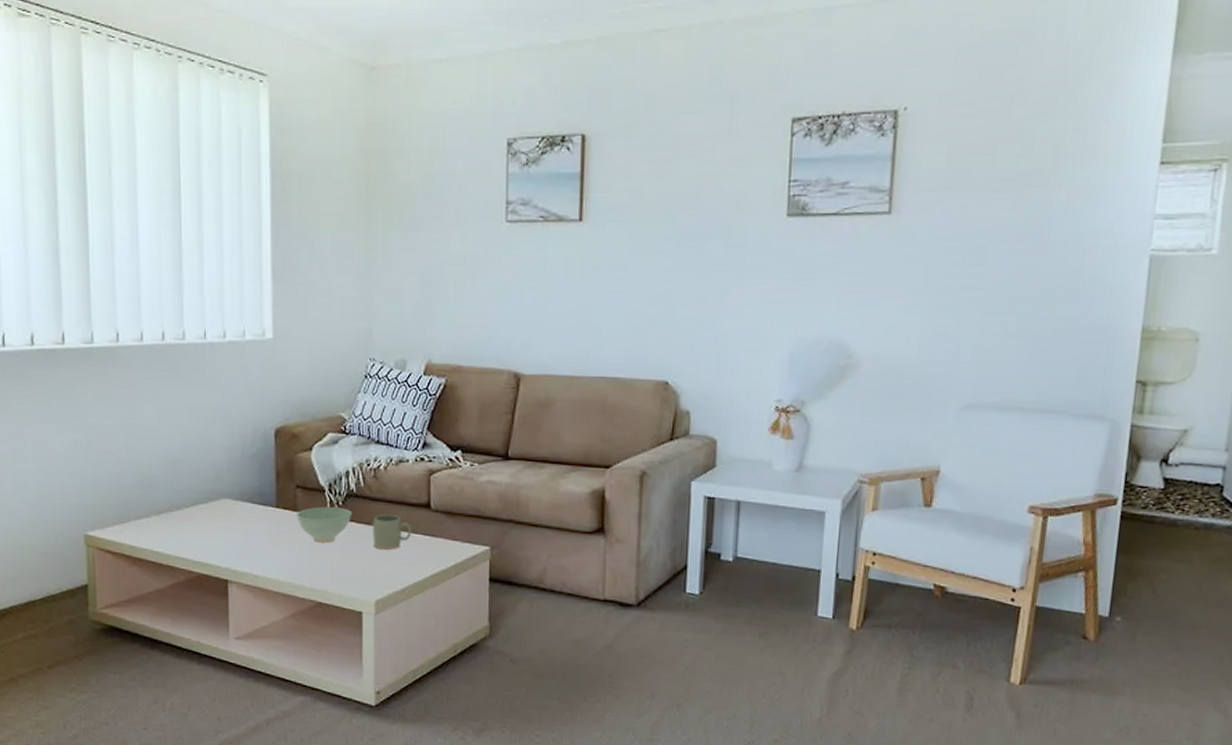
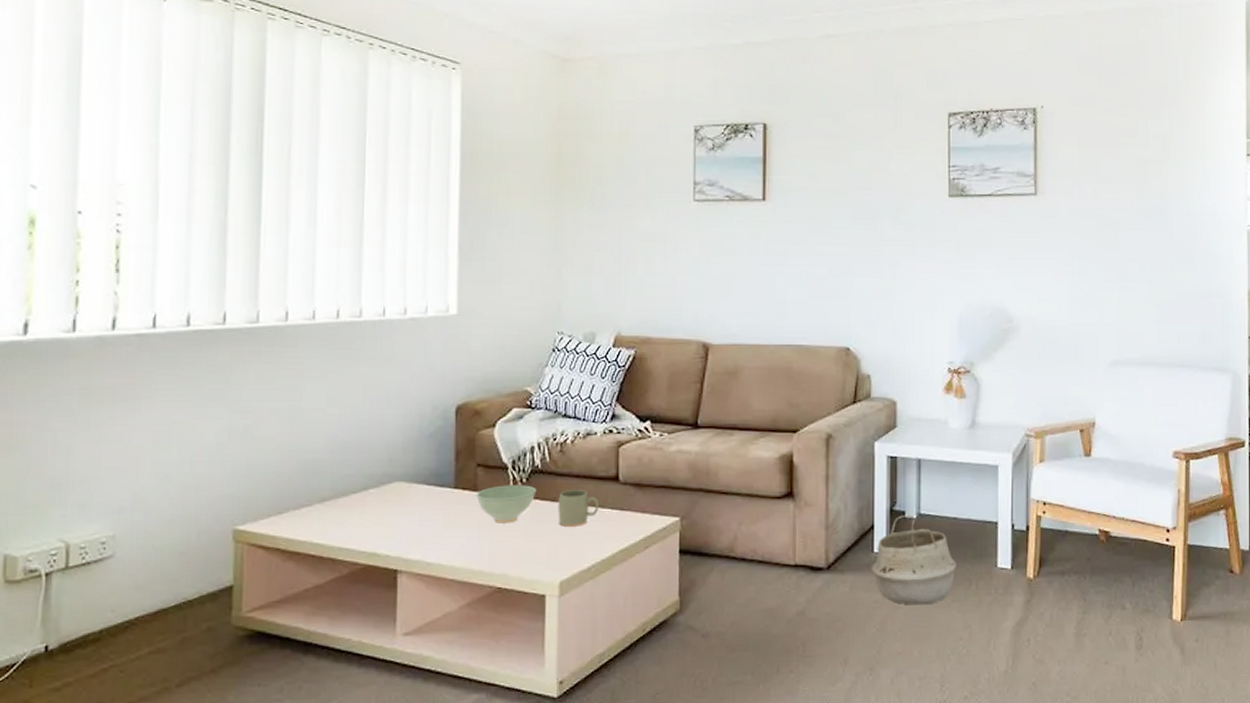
woven basket: none [683,557,773,648] -> present [872,515,956,605]

